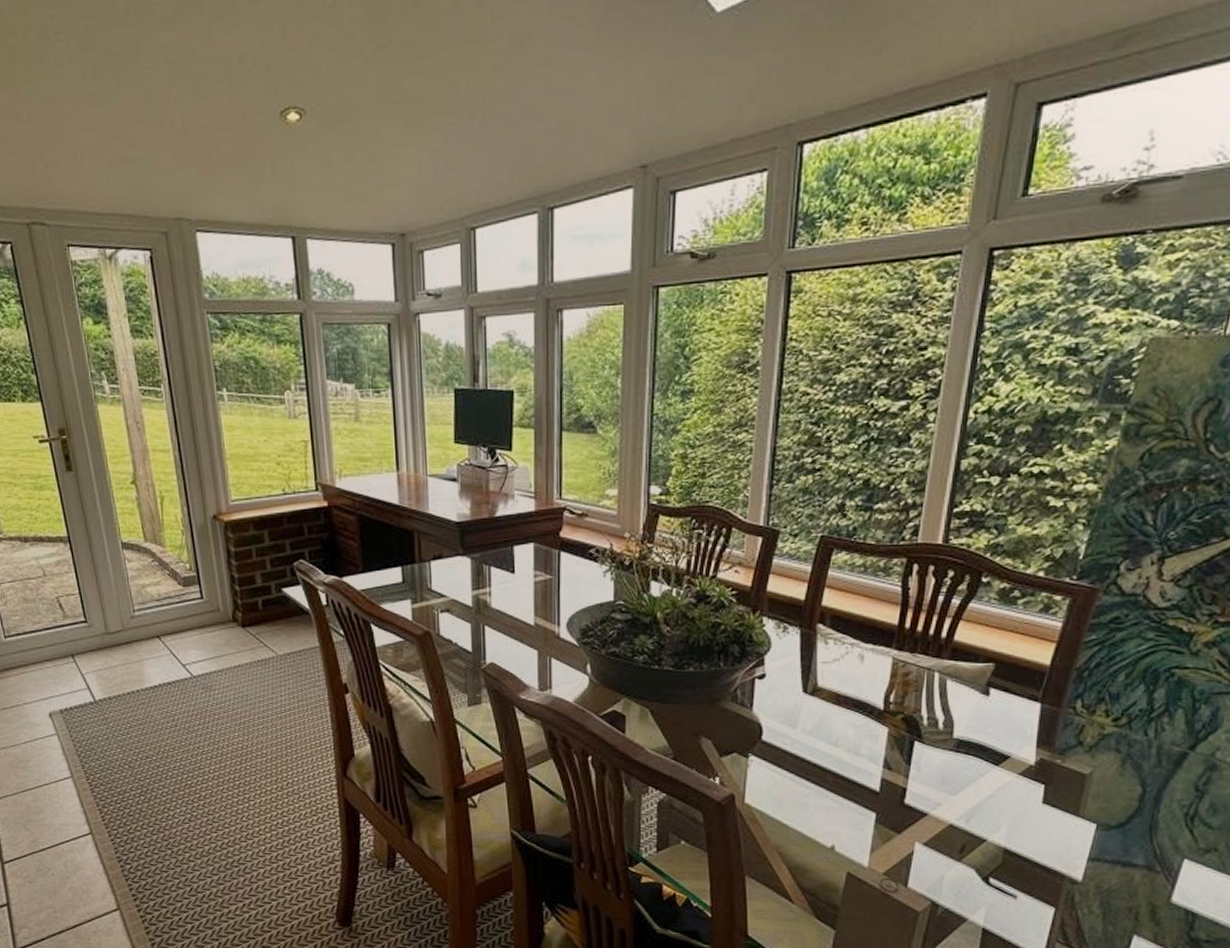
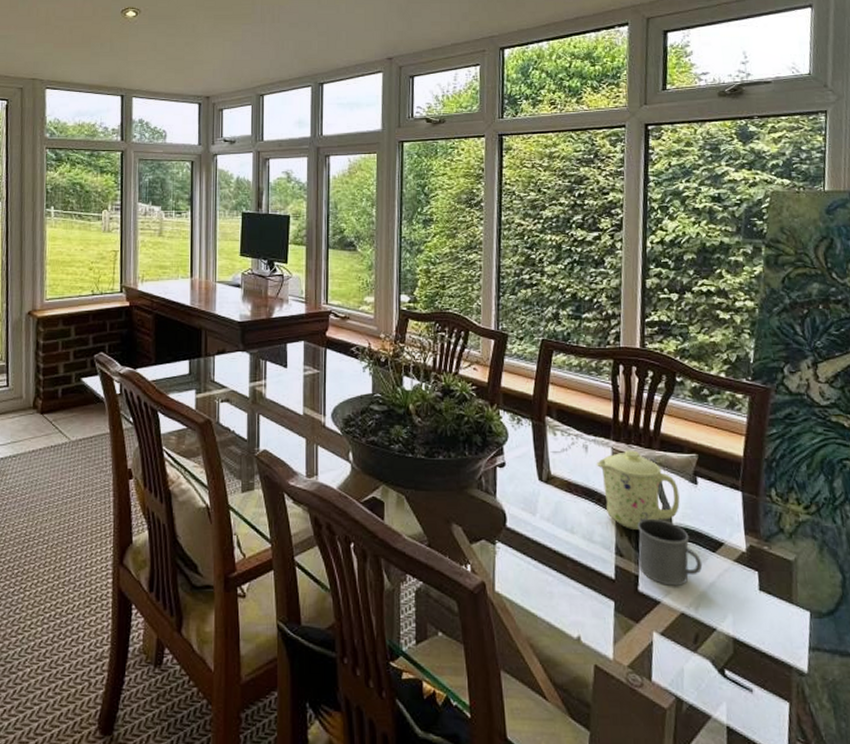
mug: none [871,659,966,744] -> present [596,450,680,531]
mug: none [908,731,982,798] -> present [637,518,703,586]

